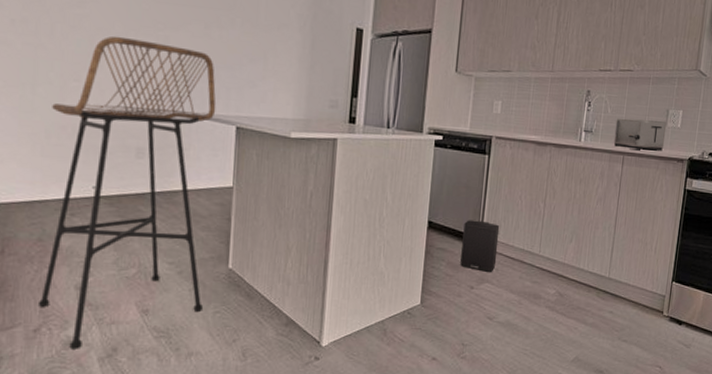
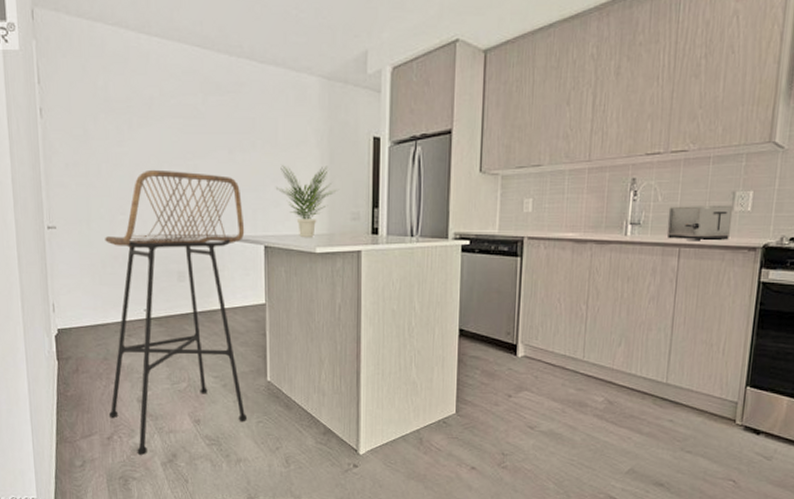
potted plant: none [253,46,317,122] -> present [276,165,337,237]
pedal bin: present [460,220,500,272] -> none [496,326,537,380]

